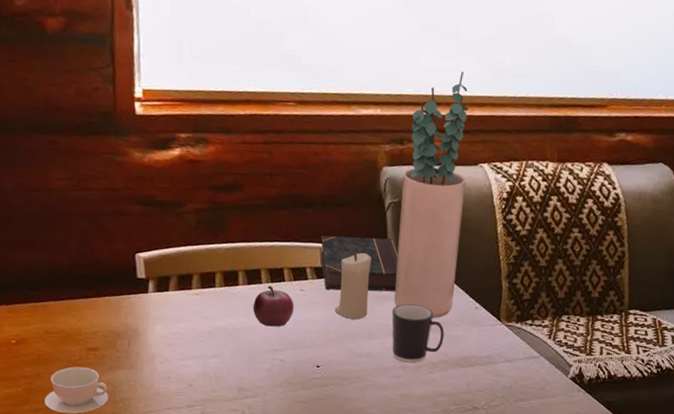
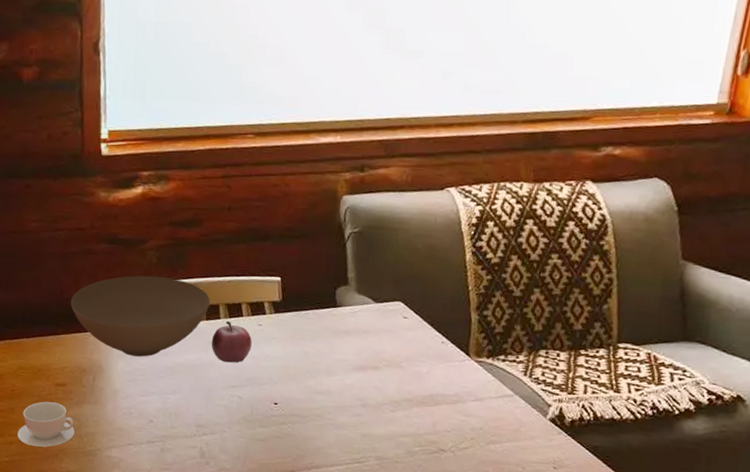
bowl: none [102,238,252,321] -> present [70,275,211,357]
book: present [320,235,399,292] -> none [278,269,359,326]
candle: present [334,252,371,320] -> none [293,285,331,355]
mug: present [391,304,445,363] -> none [352,338,408,401]
vase: present [394,72,469,318] -> none [354,92,434,353]

